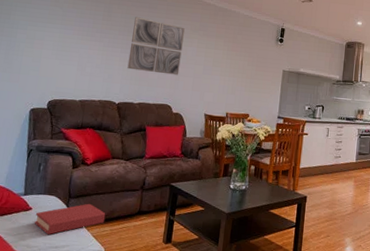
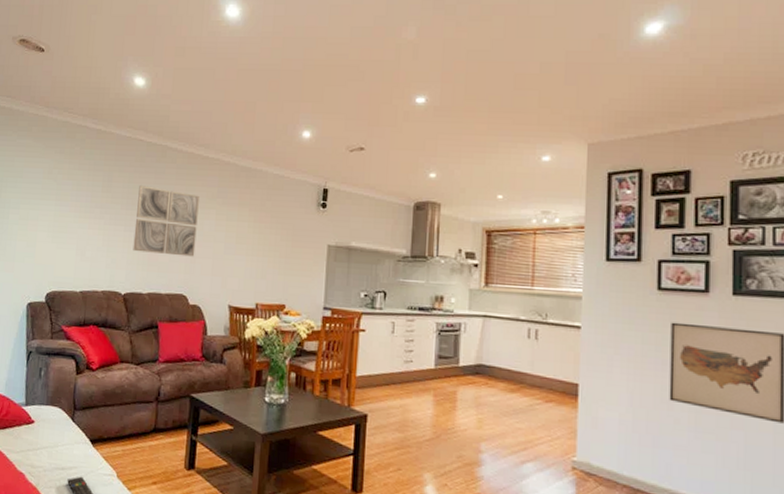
hardback book: present [34,203,106,235] -> none [37,417,116,454]

